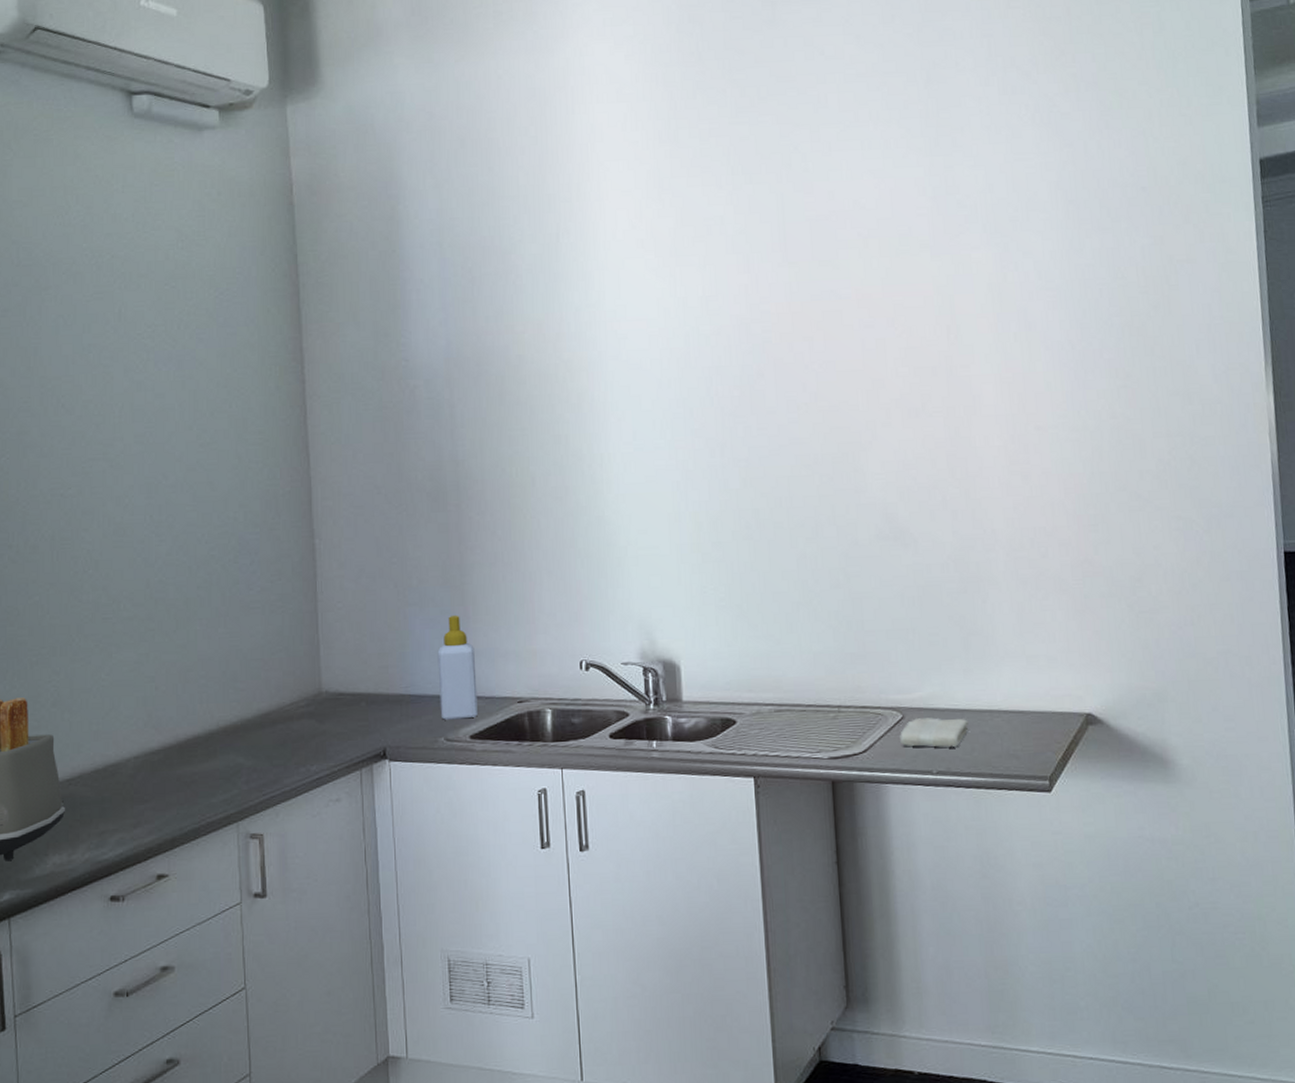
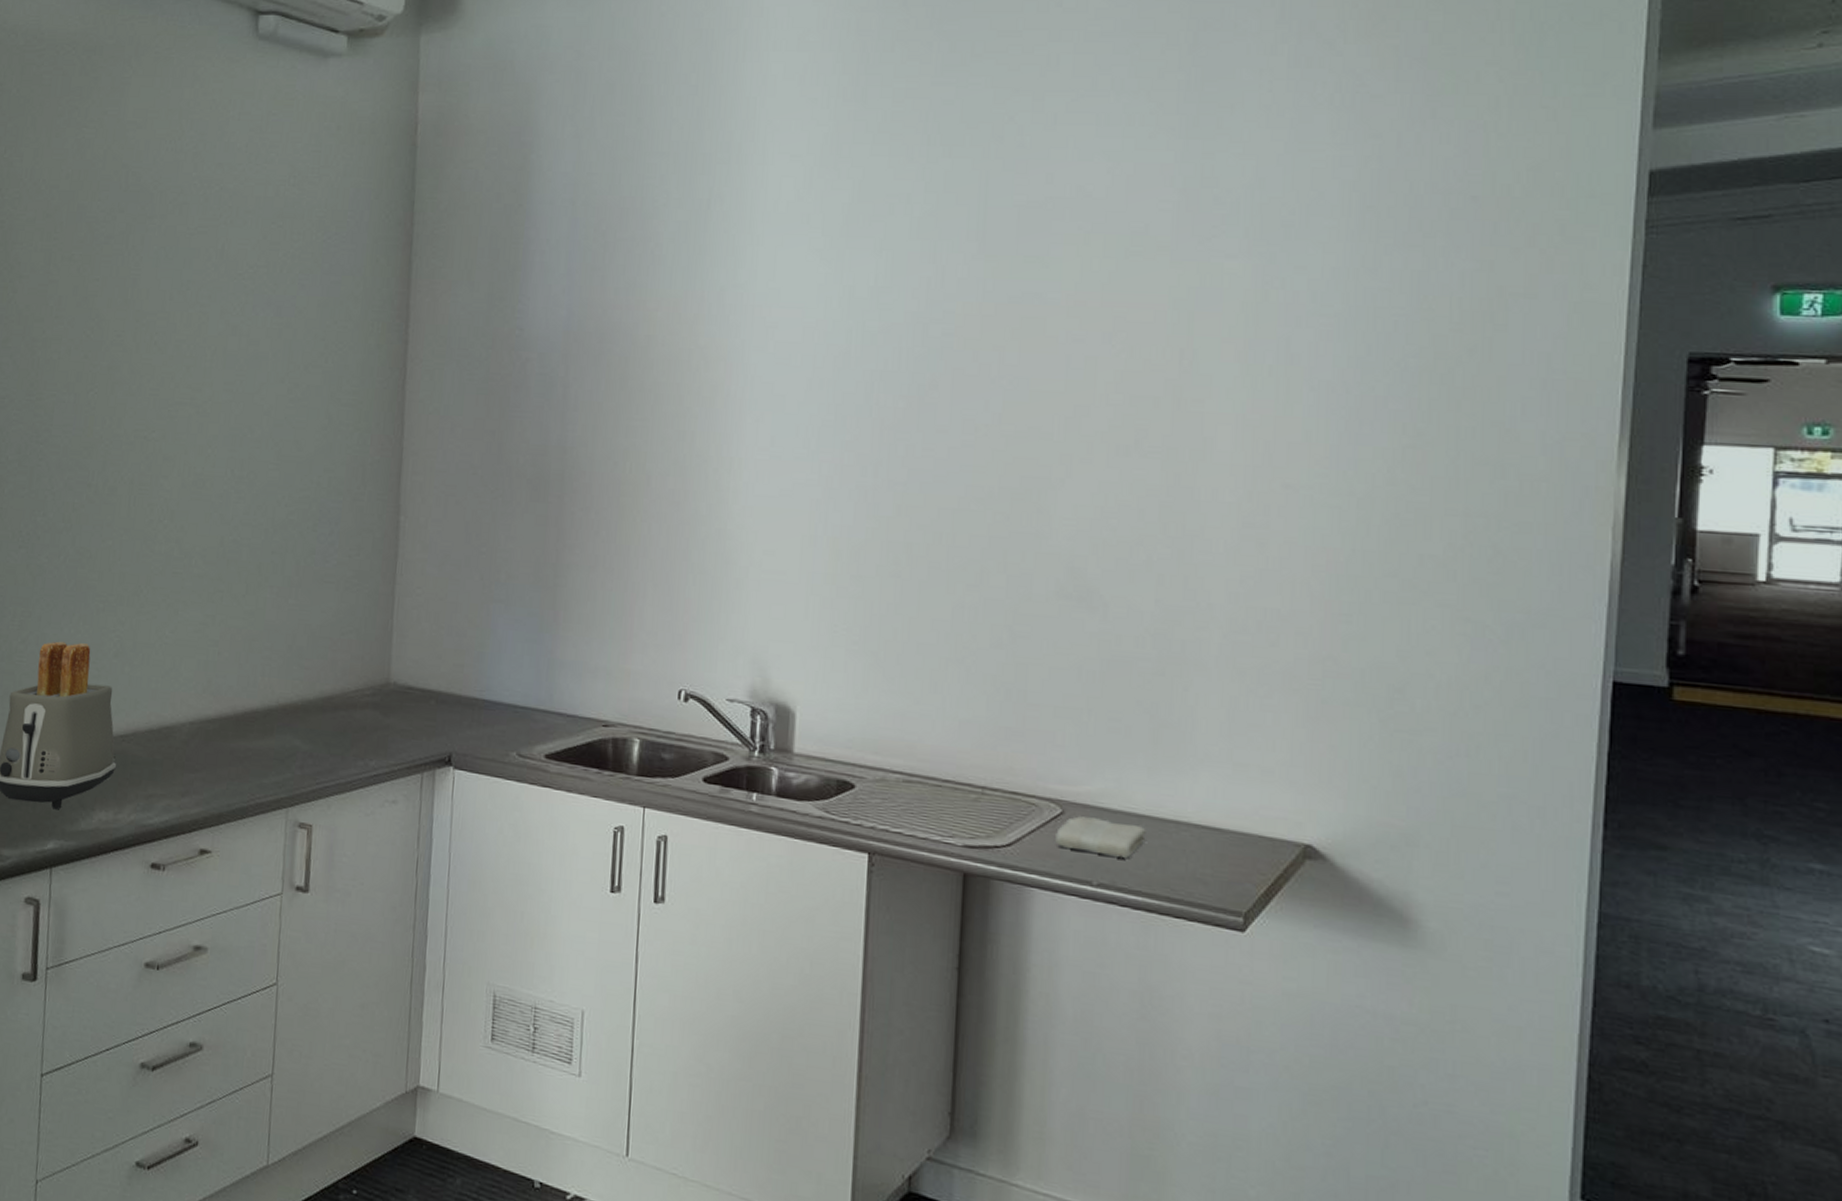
soap bottle: present [437,615,478,720] -> none [515,618,561,736]

